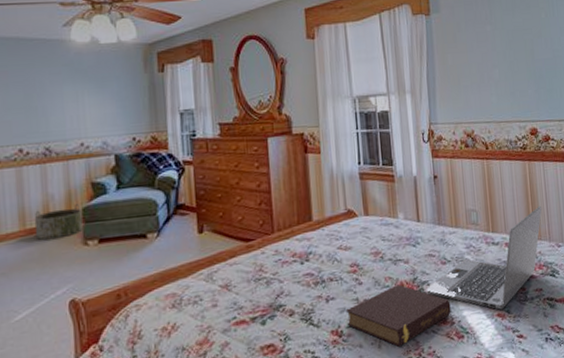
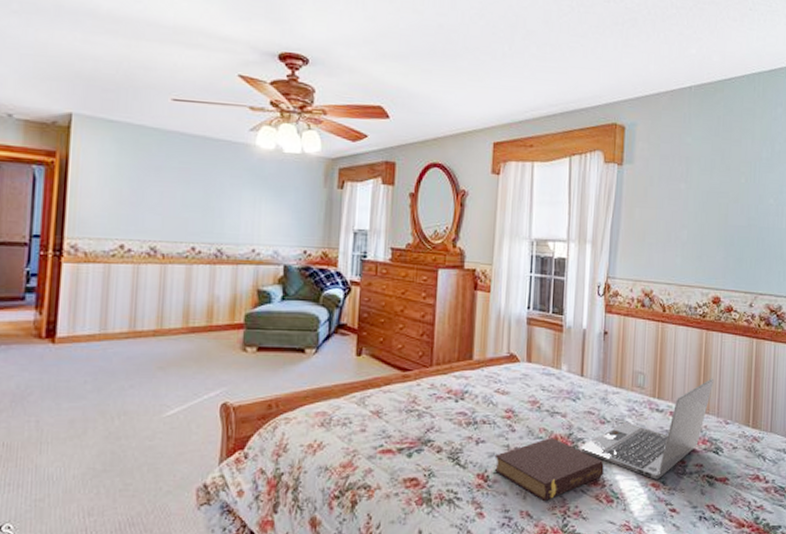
basket: present [34,203,83,240] -> none [196,308,245,341]

